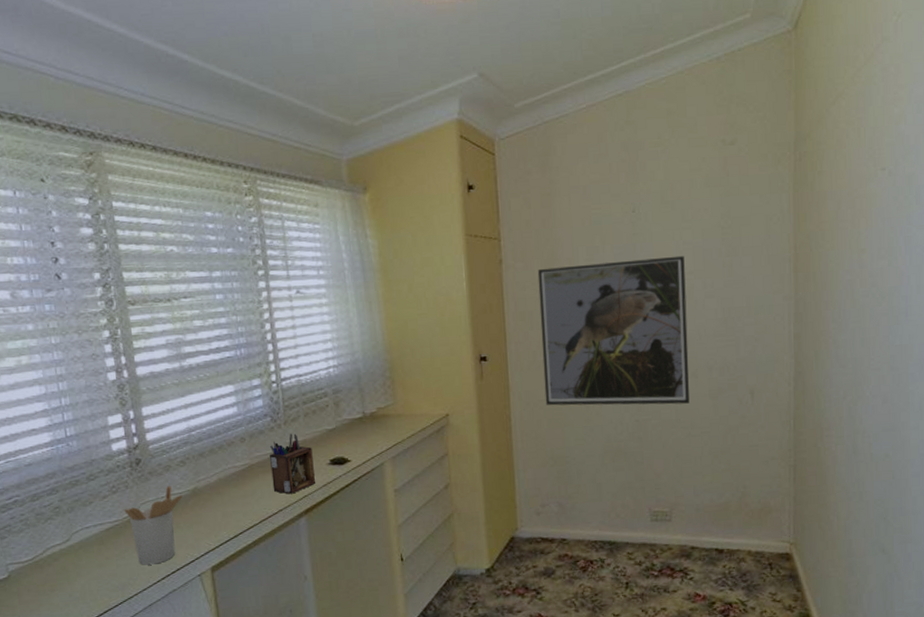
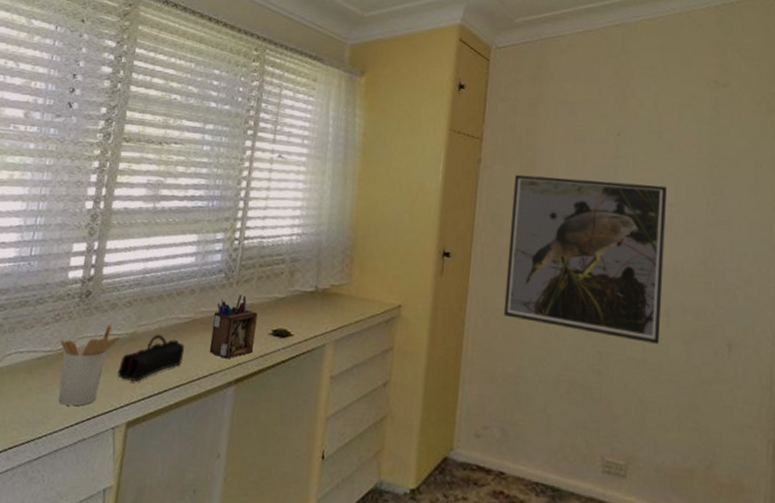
pencil case: none [189,484,250,532] -> present [117,334,185,382]

